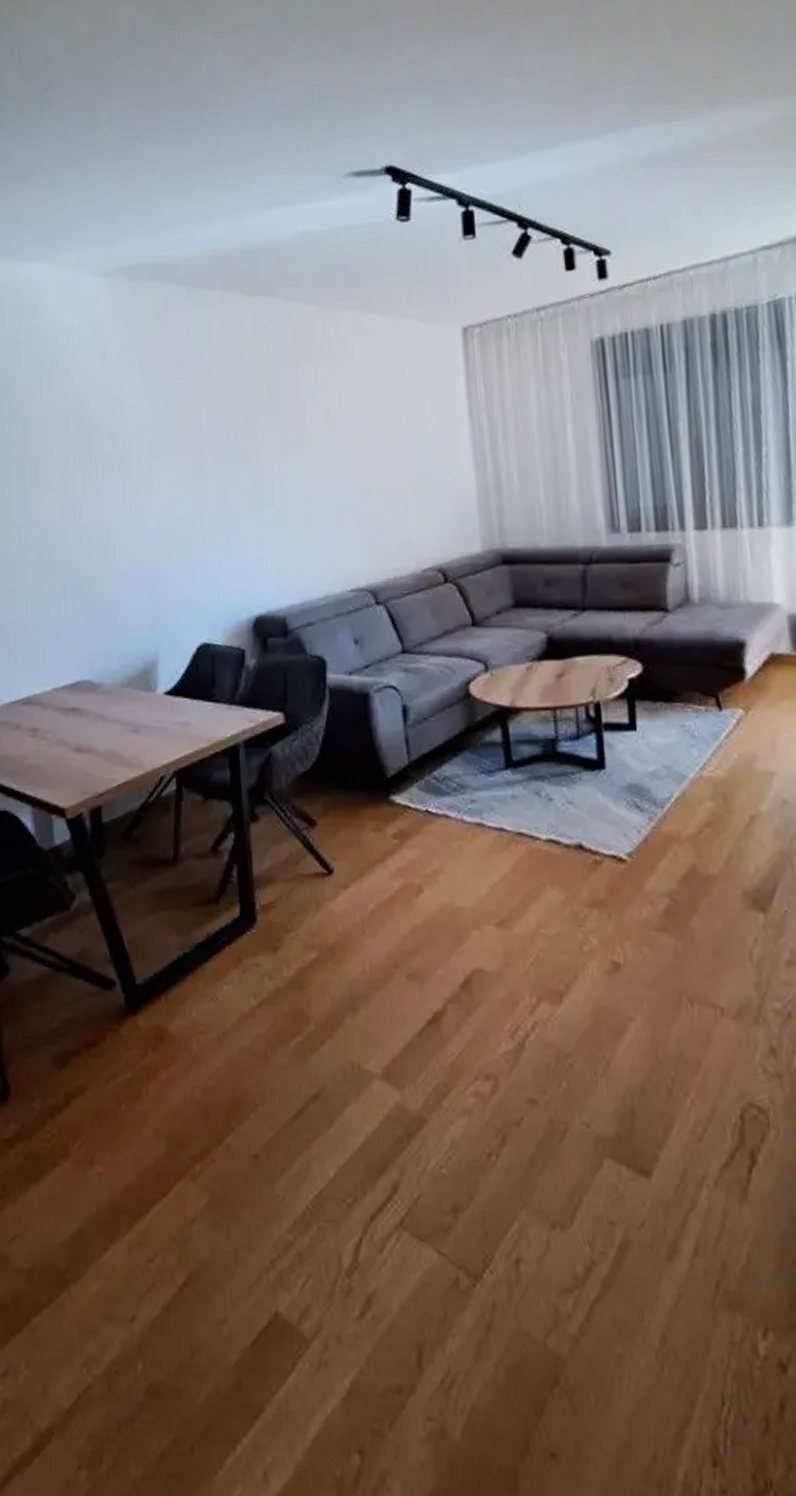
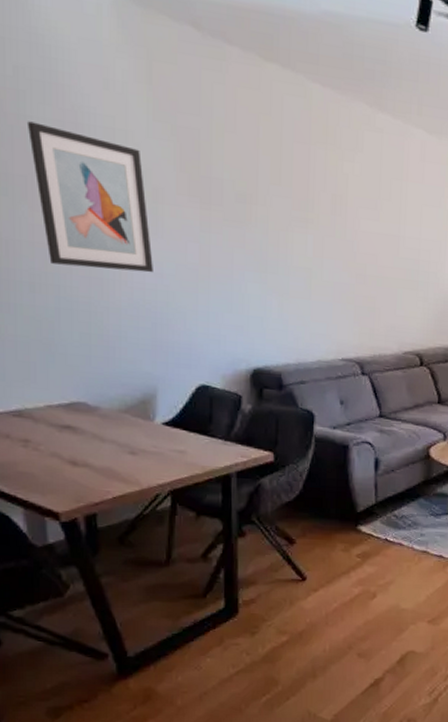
wall art: none [37,408,150,540] -> present [26,121,153,273]

